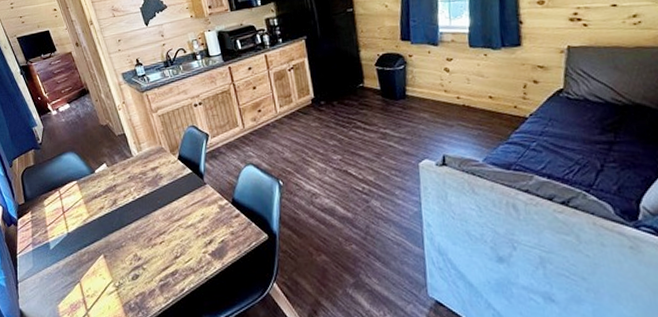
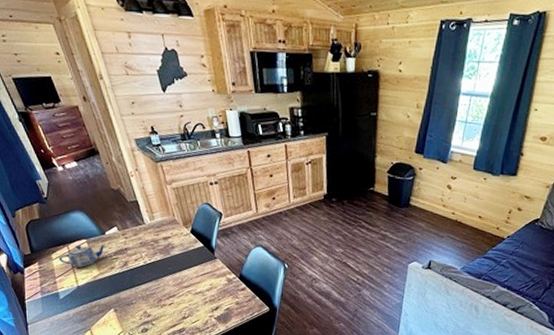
teapot: none [50,183,96,212] -> present [58,244,106,267]

